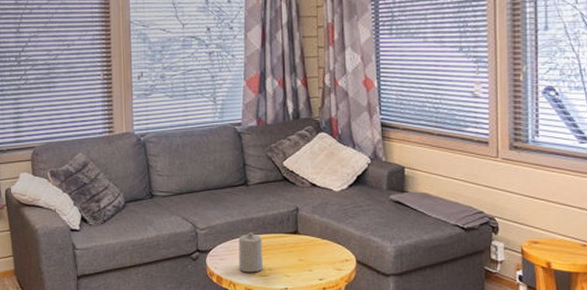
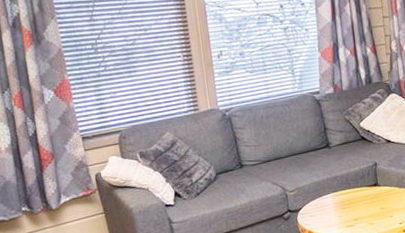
candle: present [238,232,263,273] -> none [325,189,349,225]

